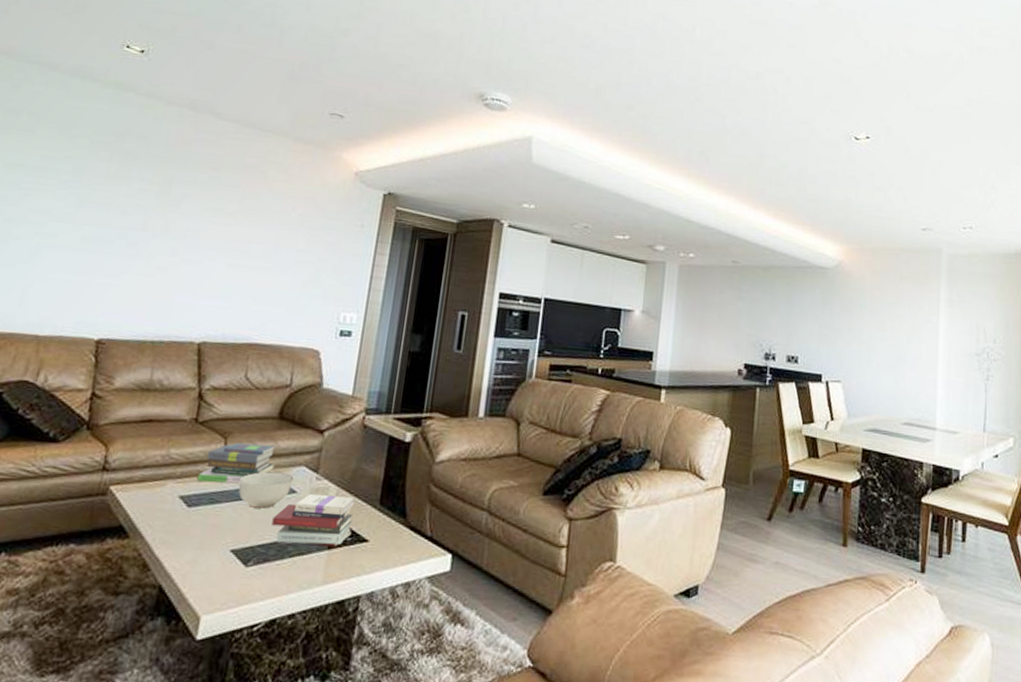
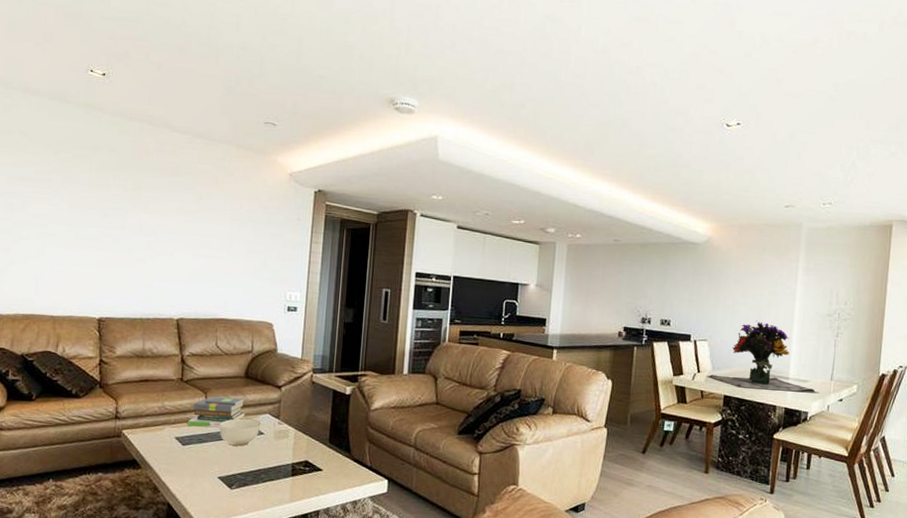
books: present [272,493,356,547] -> none [247,434,310,475]
flower arrangement: none [842,359,972,448] -> present [707,320,820,394]

